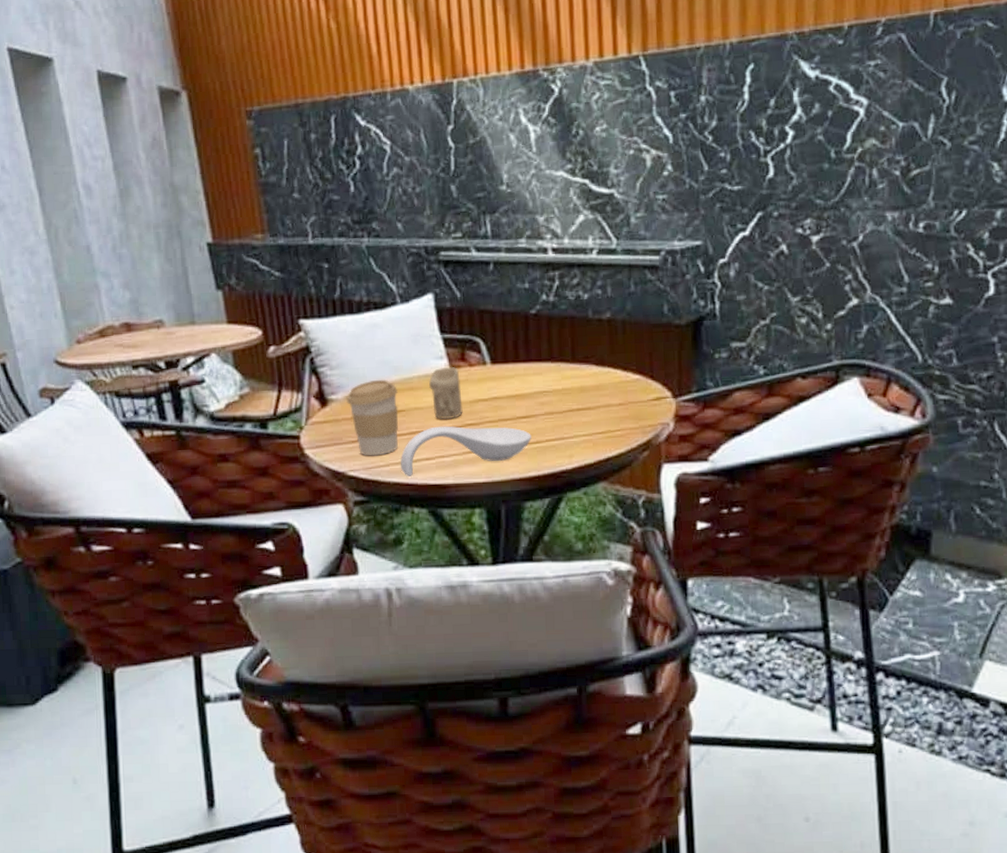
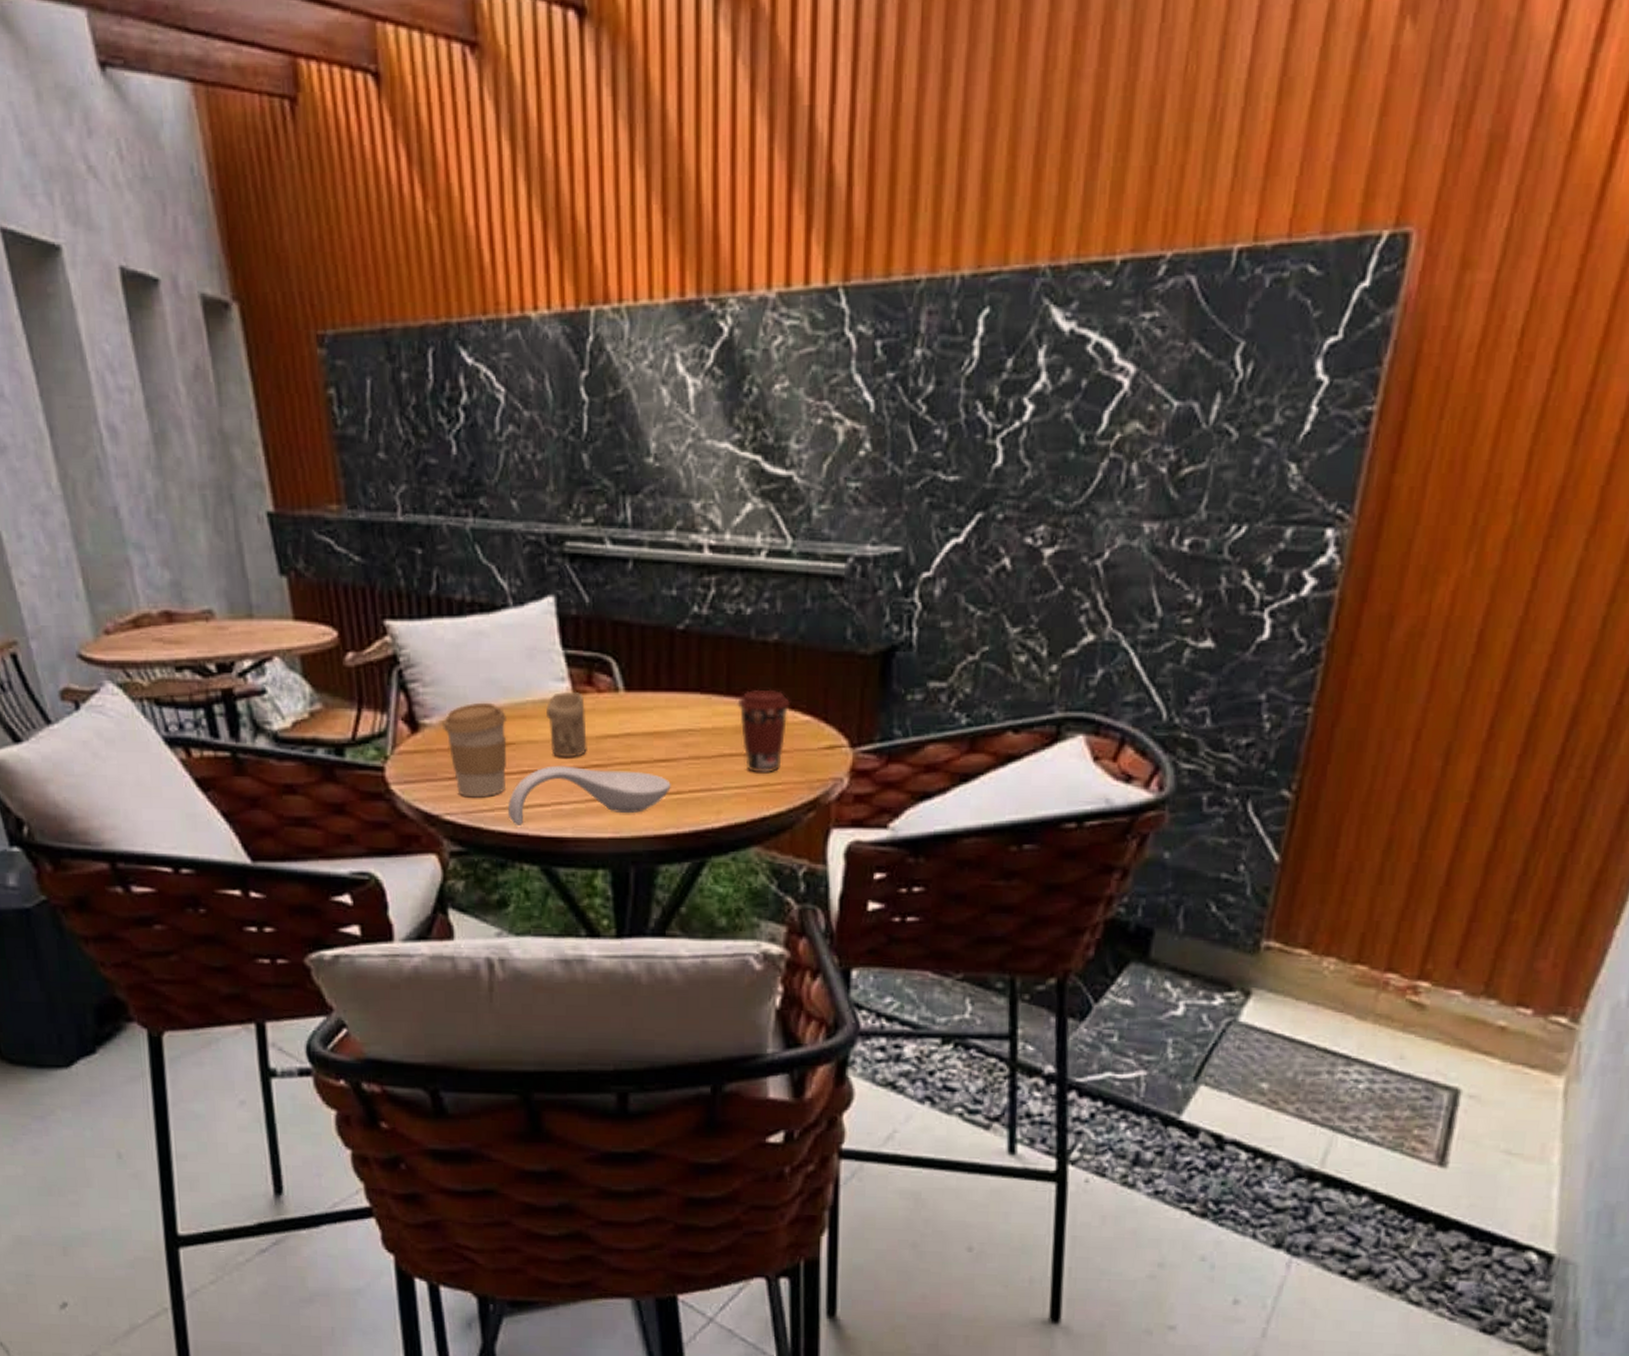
coffee cup: none [581,356,624,423] -> present [737,689,791,773]

